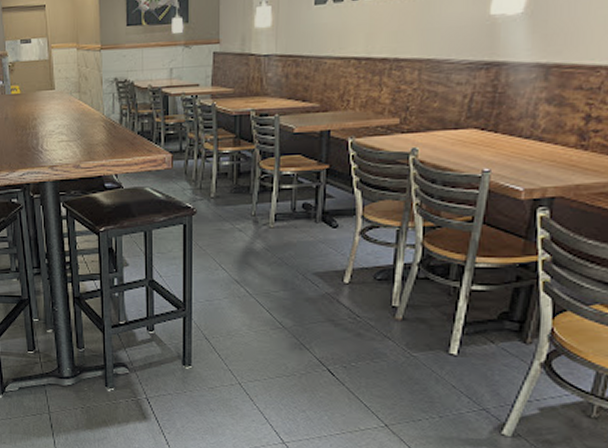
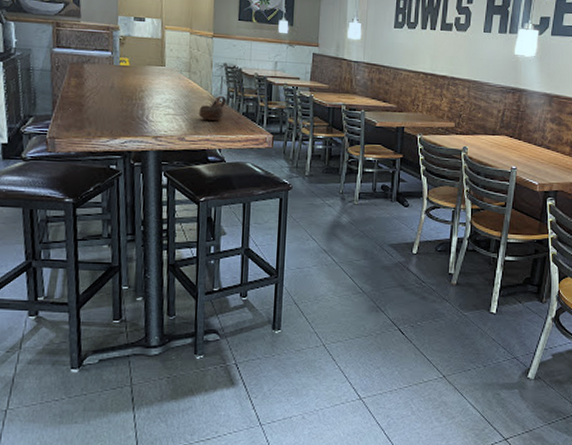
cup: none [92,115,120,144] -> present [198,95,227,121]

